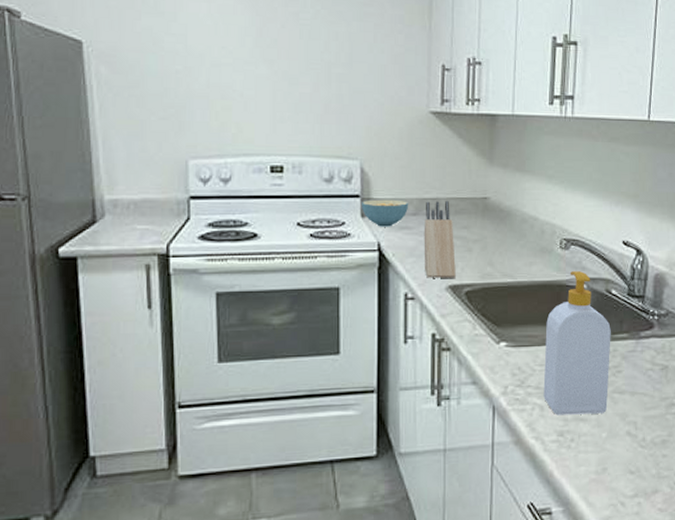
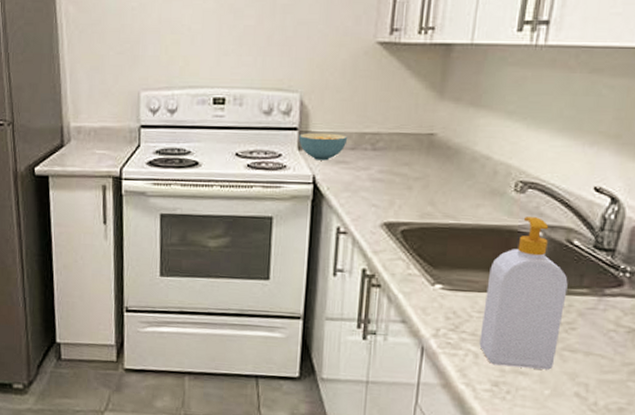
knife block: present [423,200,456,278] -> none [359,135,394,215]

